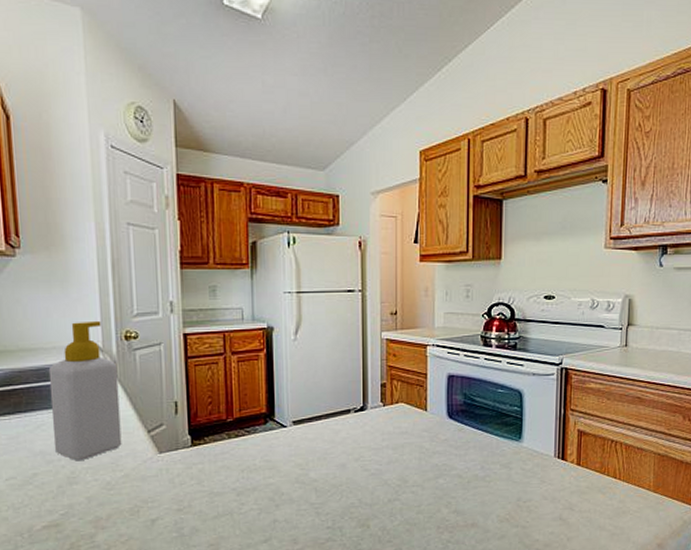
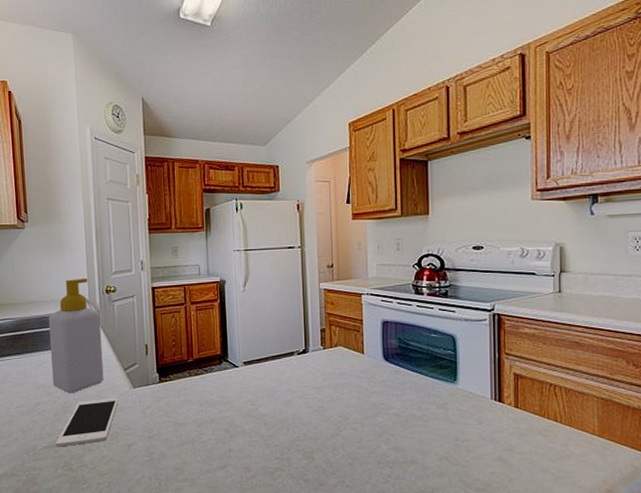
cell phone: none [59,465,141,526] -> present [56,397,119,447]

